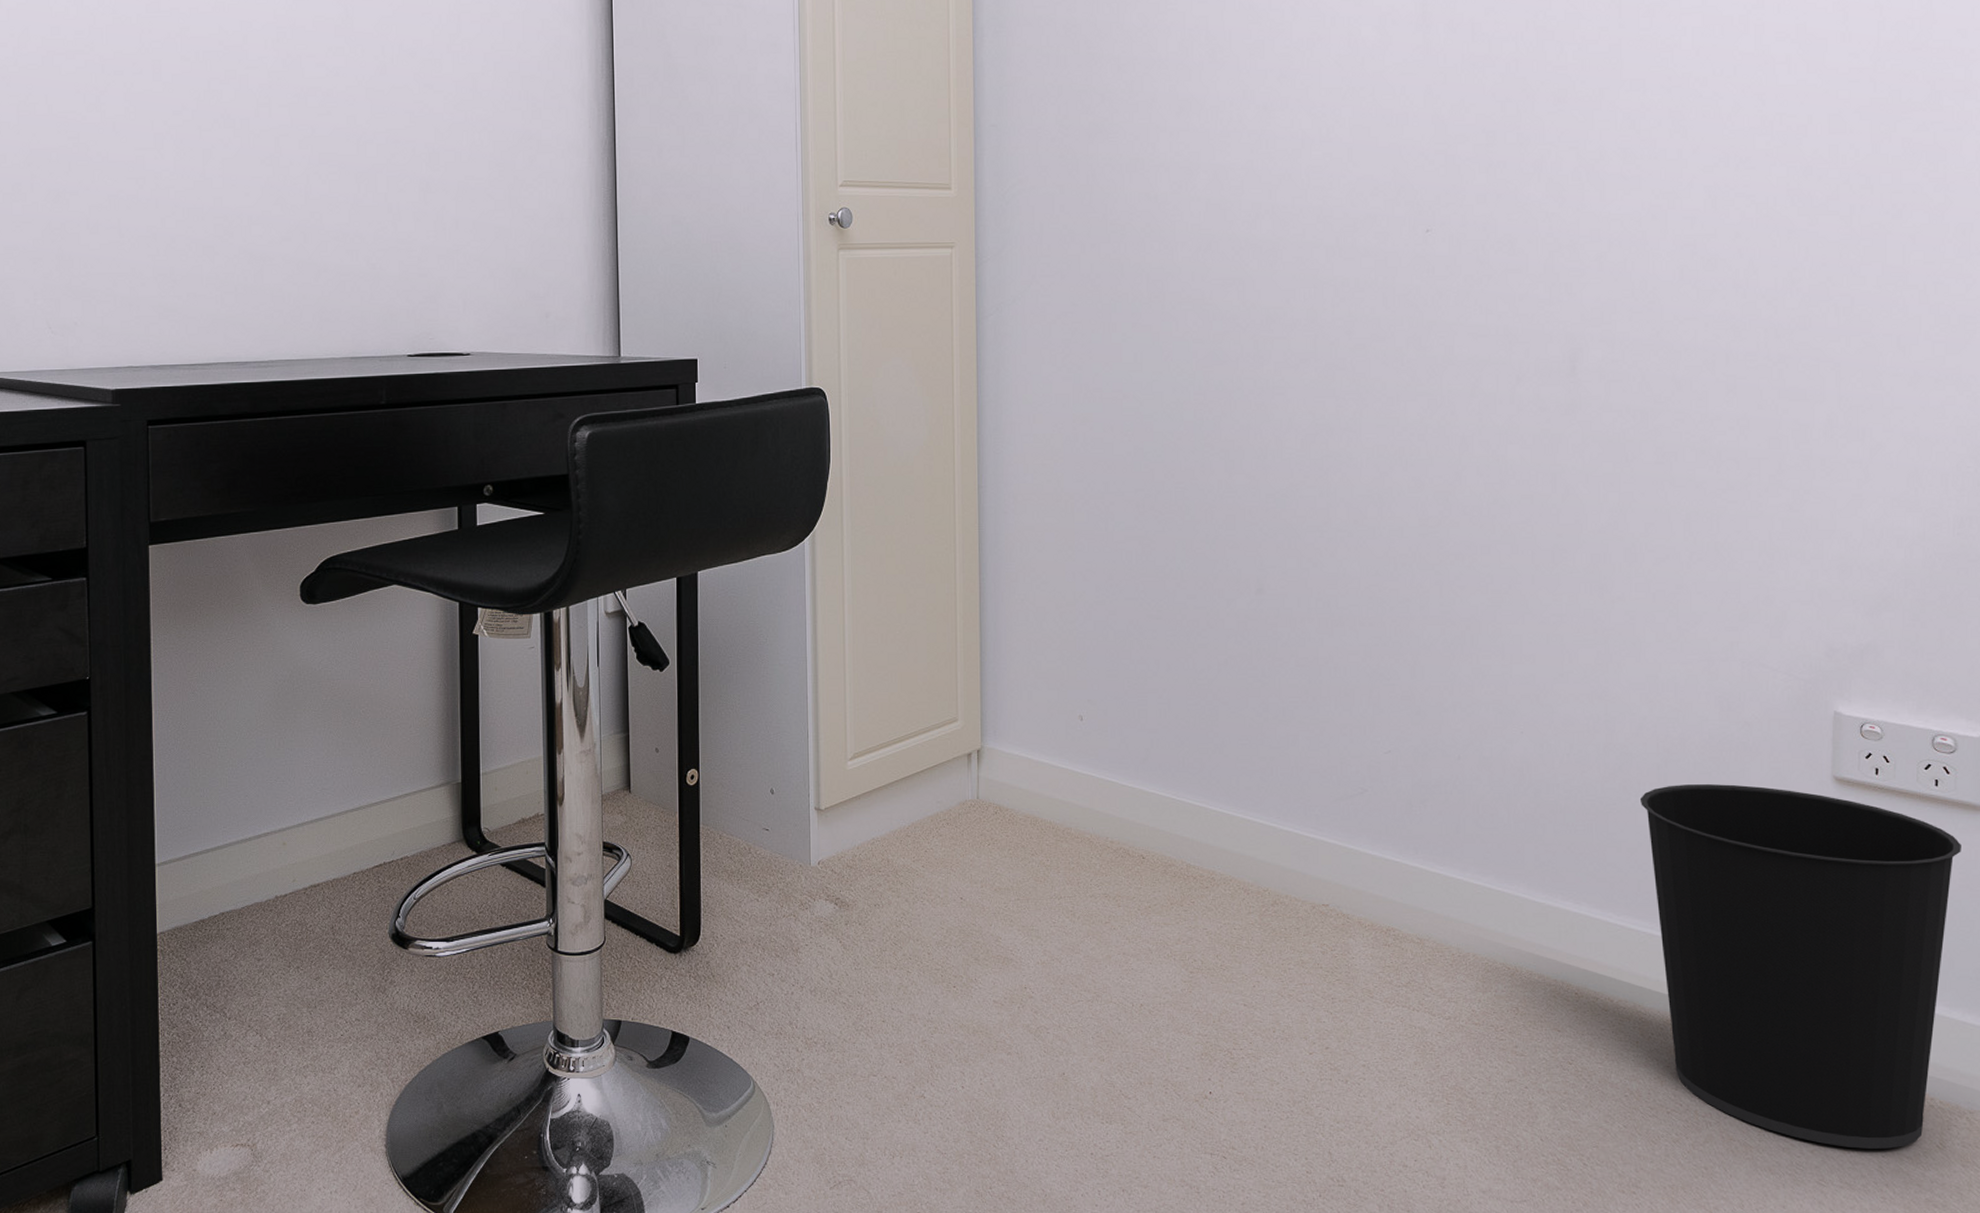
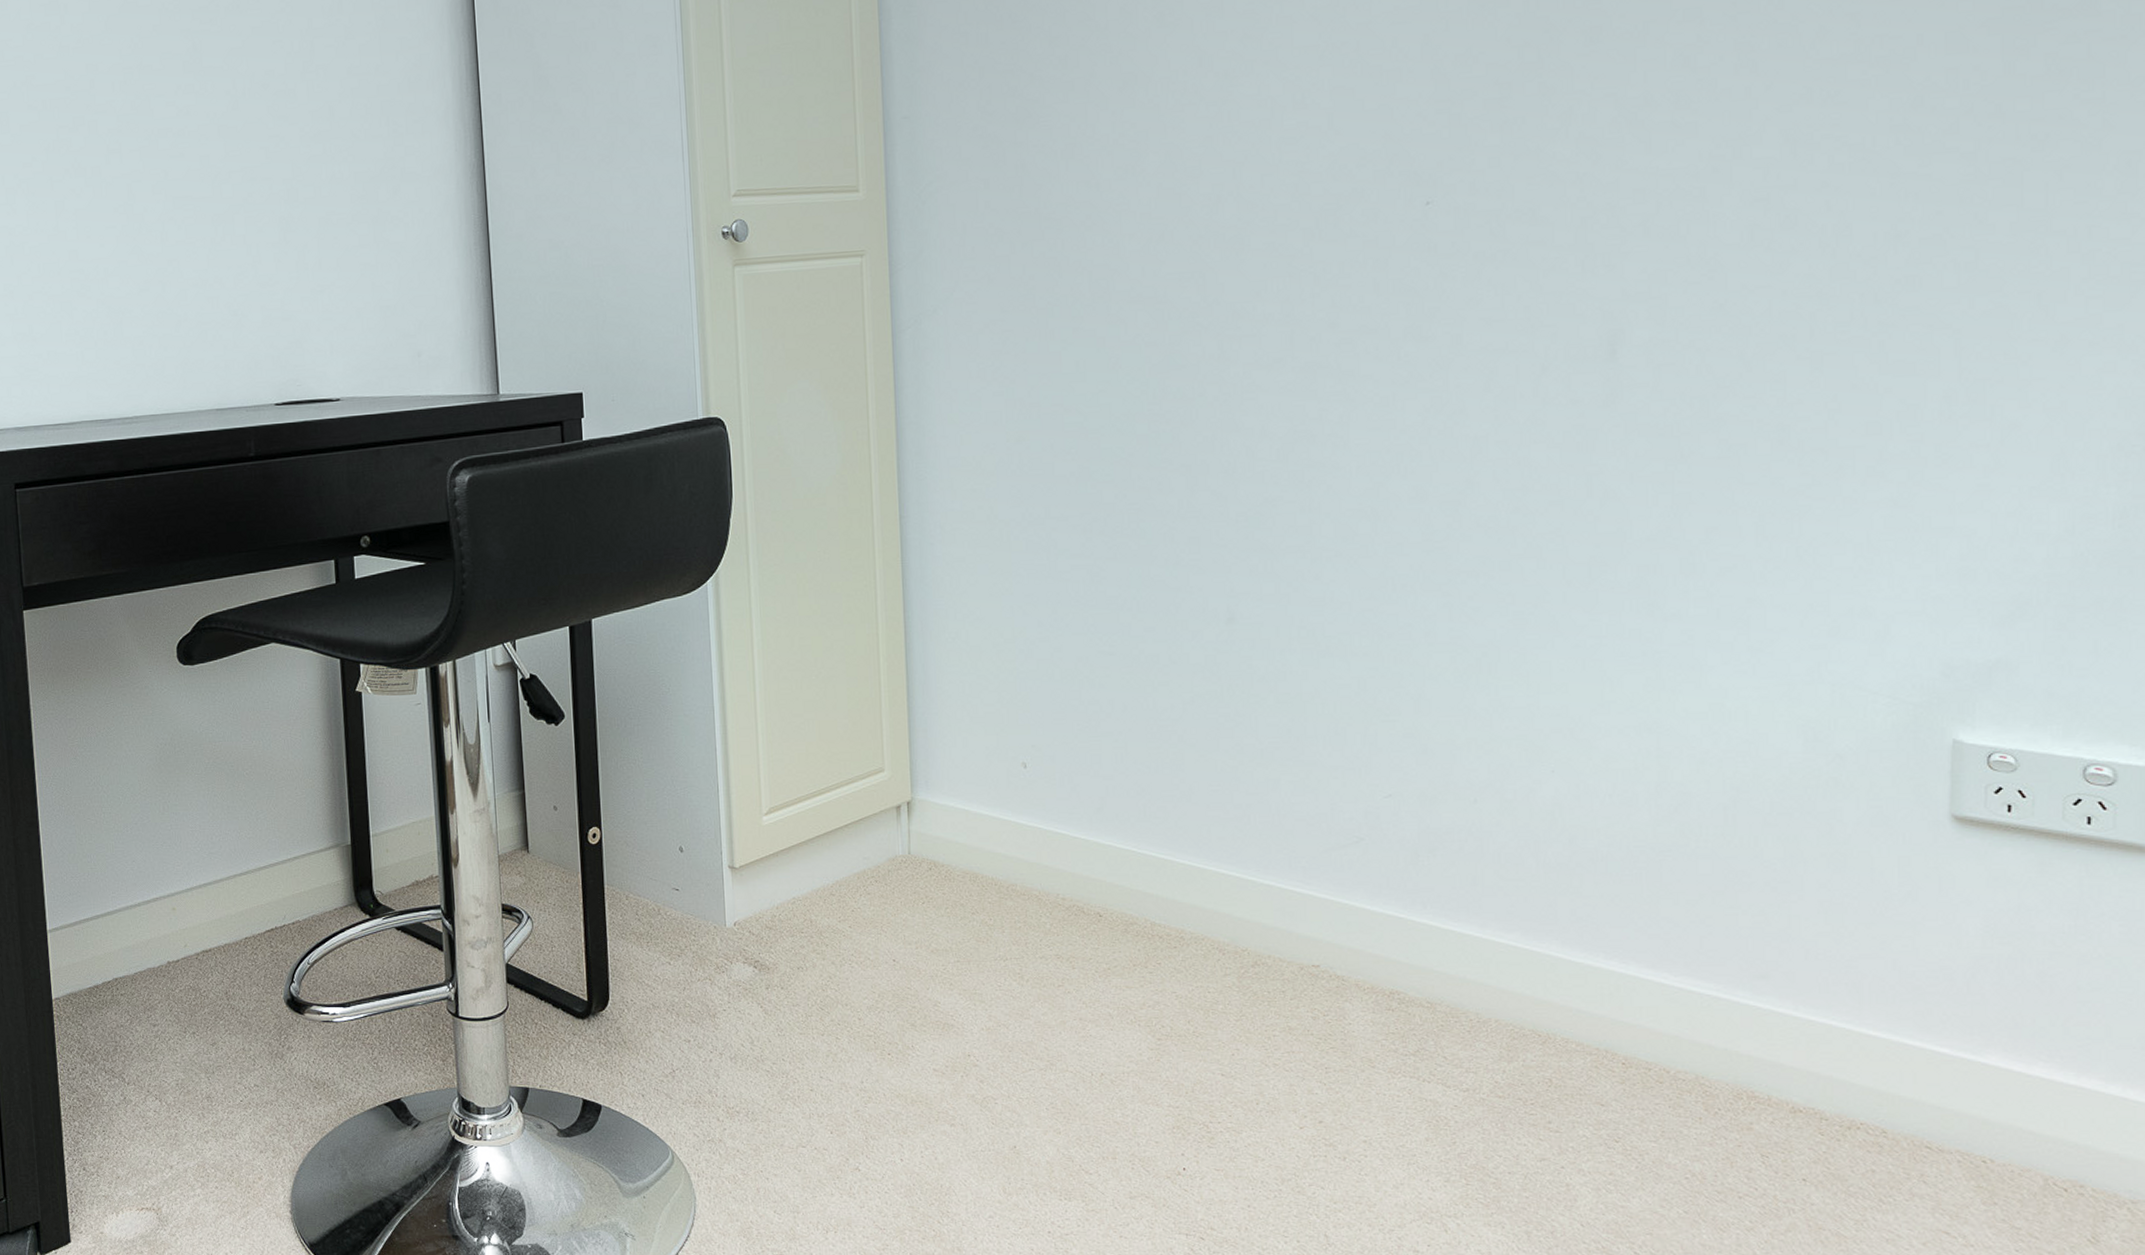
wastebasket: present [1639,784,1961,1149] -> none [1701,826,2122,1242]

